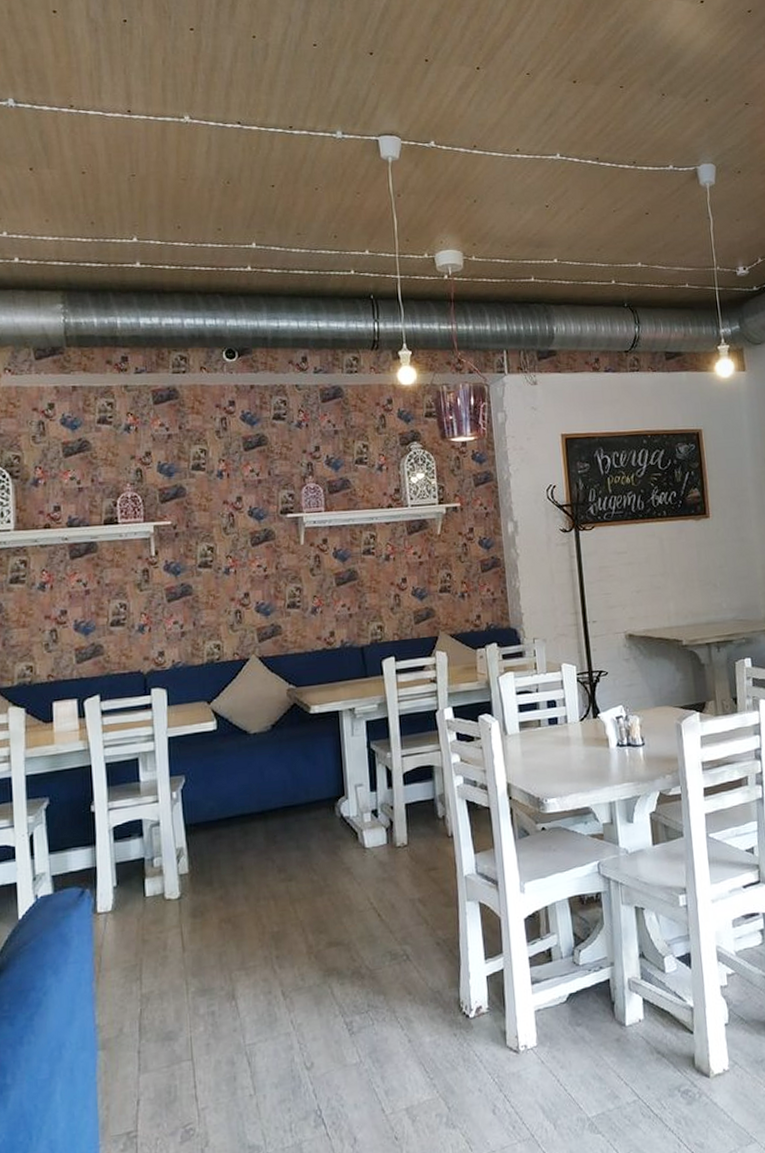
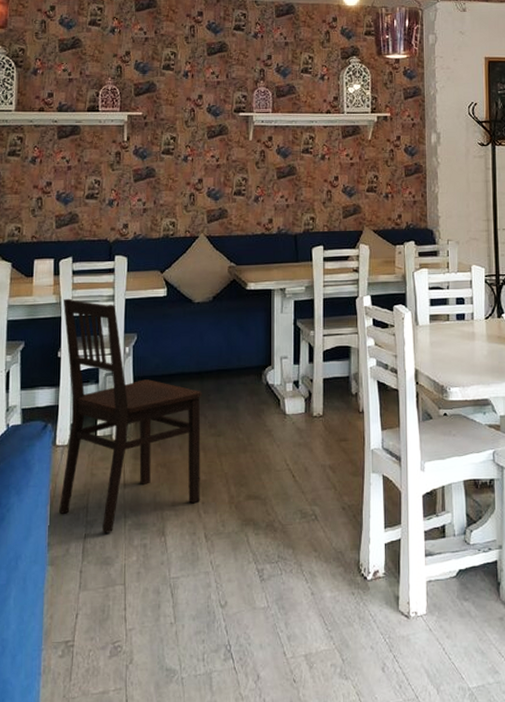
dining chair: none [92,742,274,1005] -> present [59,298,202,533]

